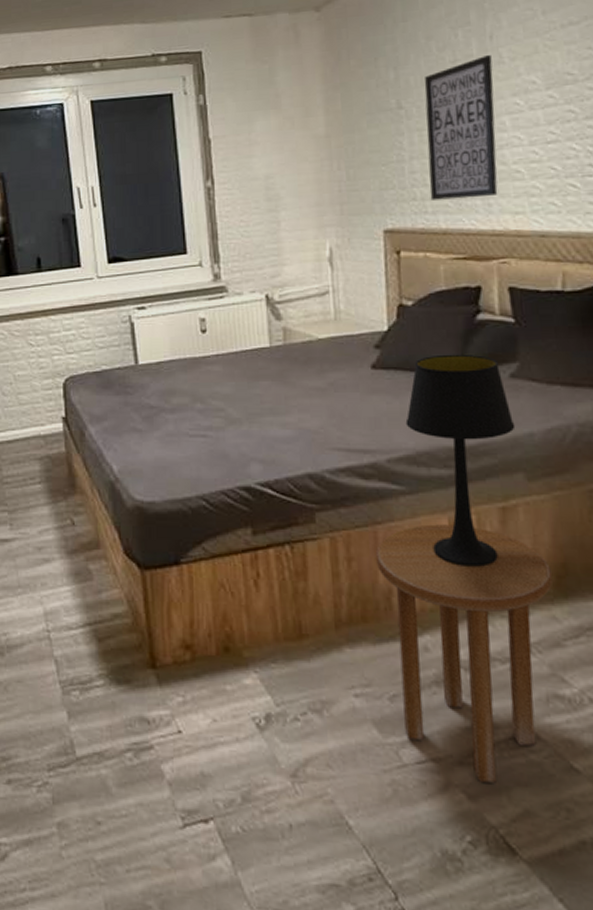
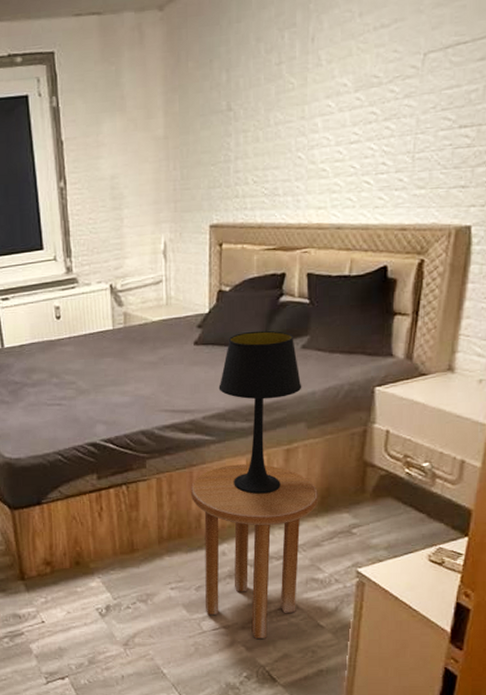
wall art: present [424,54,498,200] -> none [250,56,311,198]

